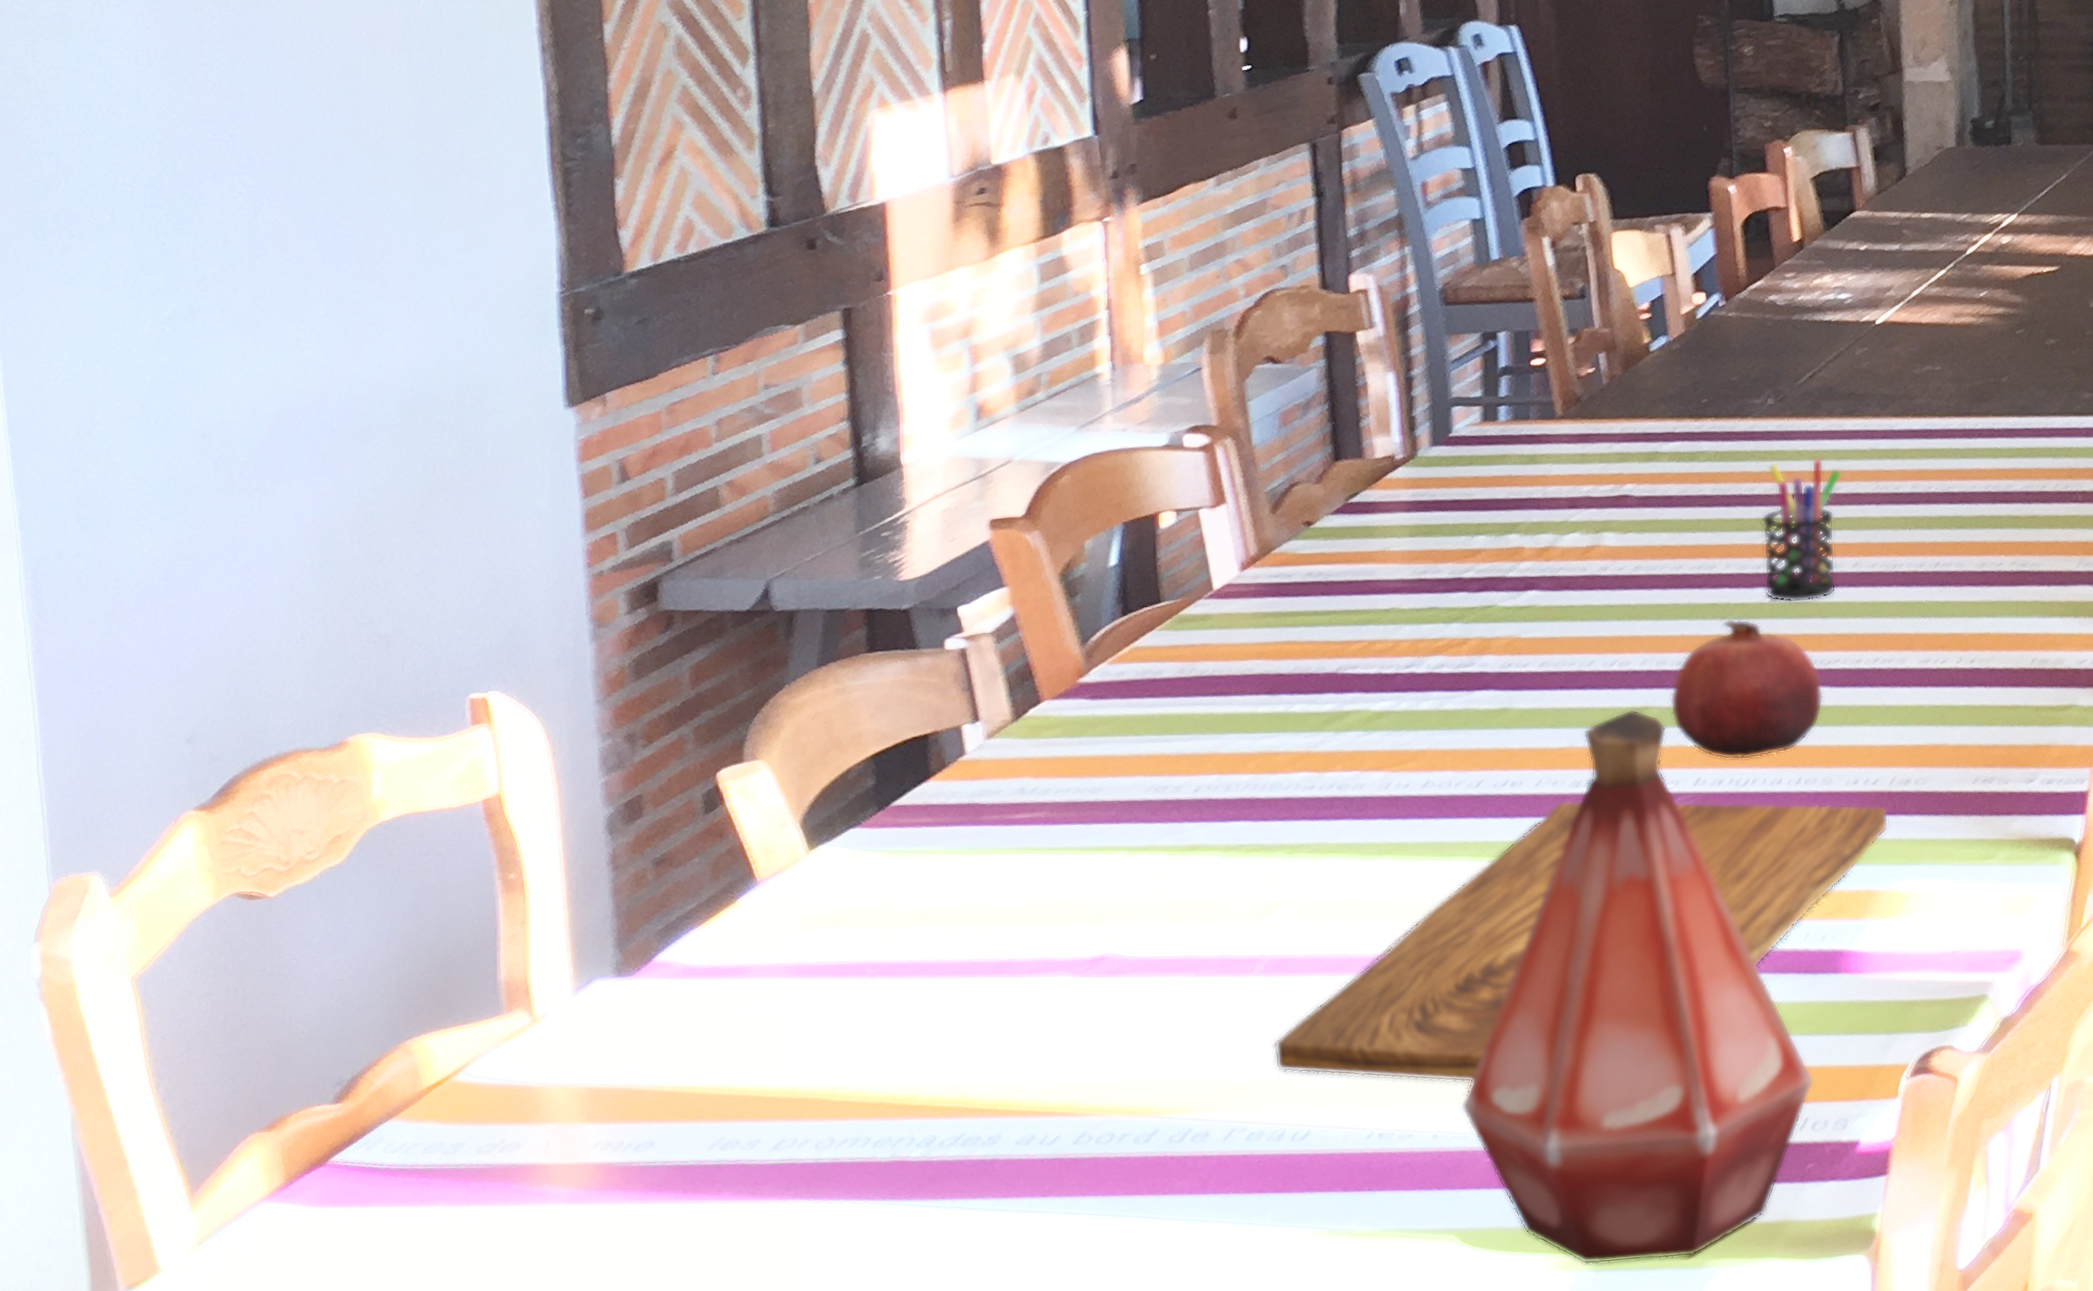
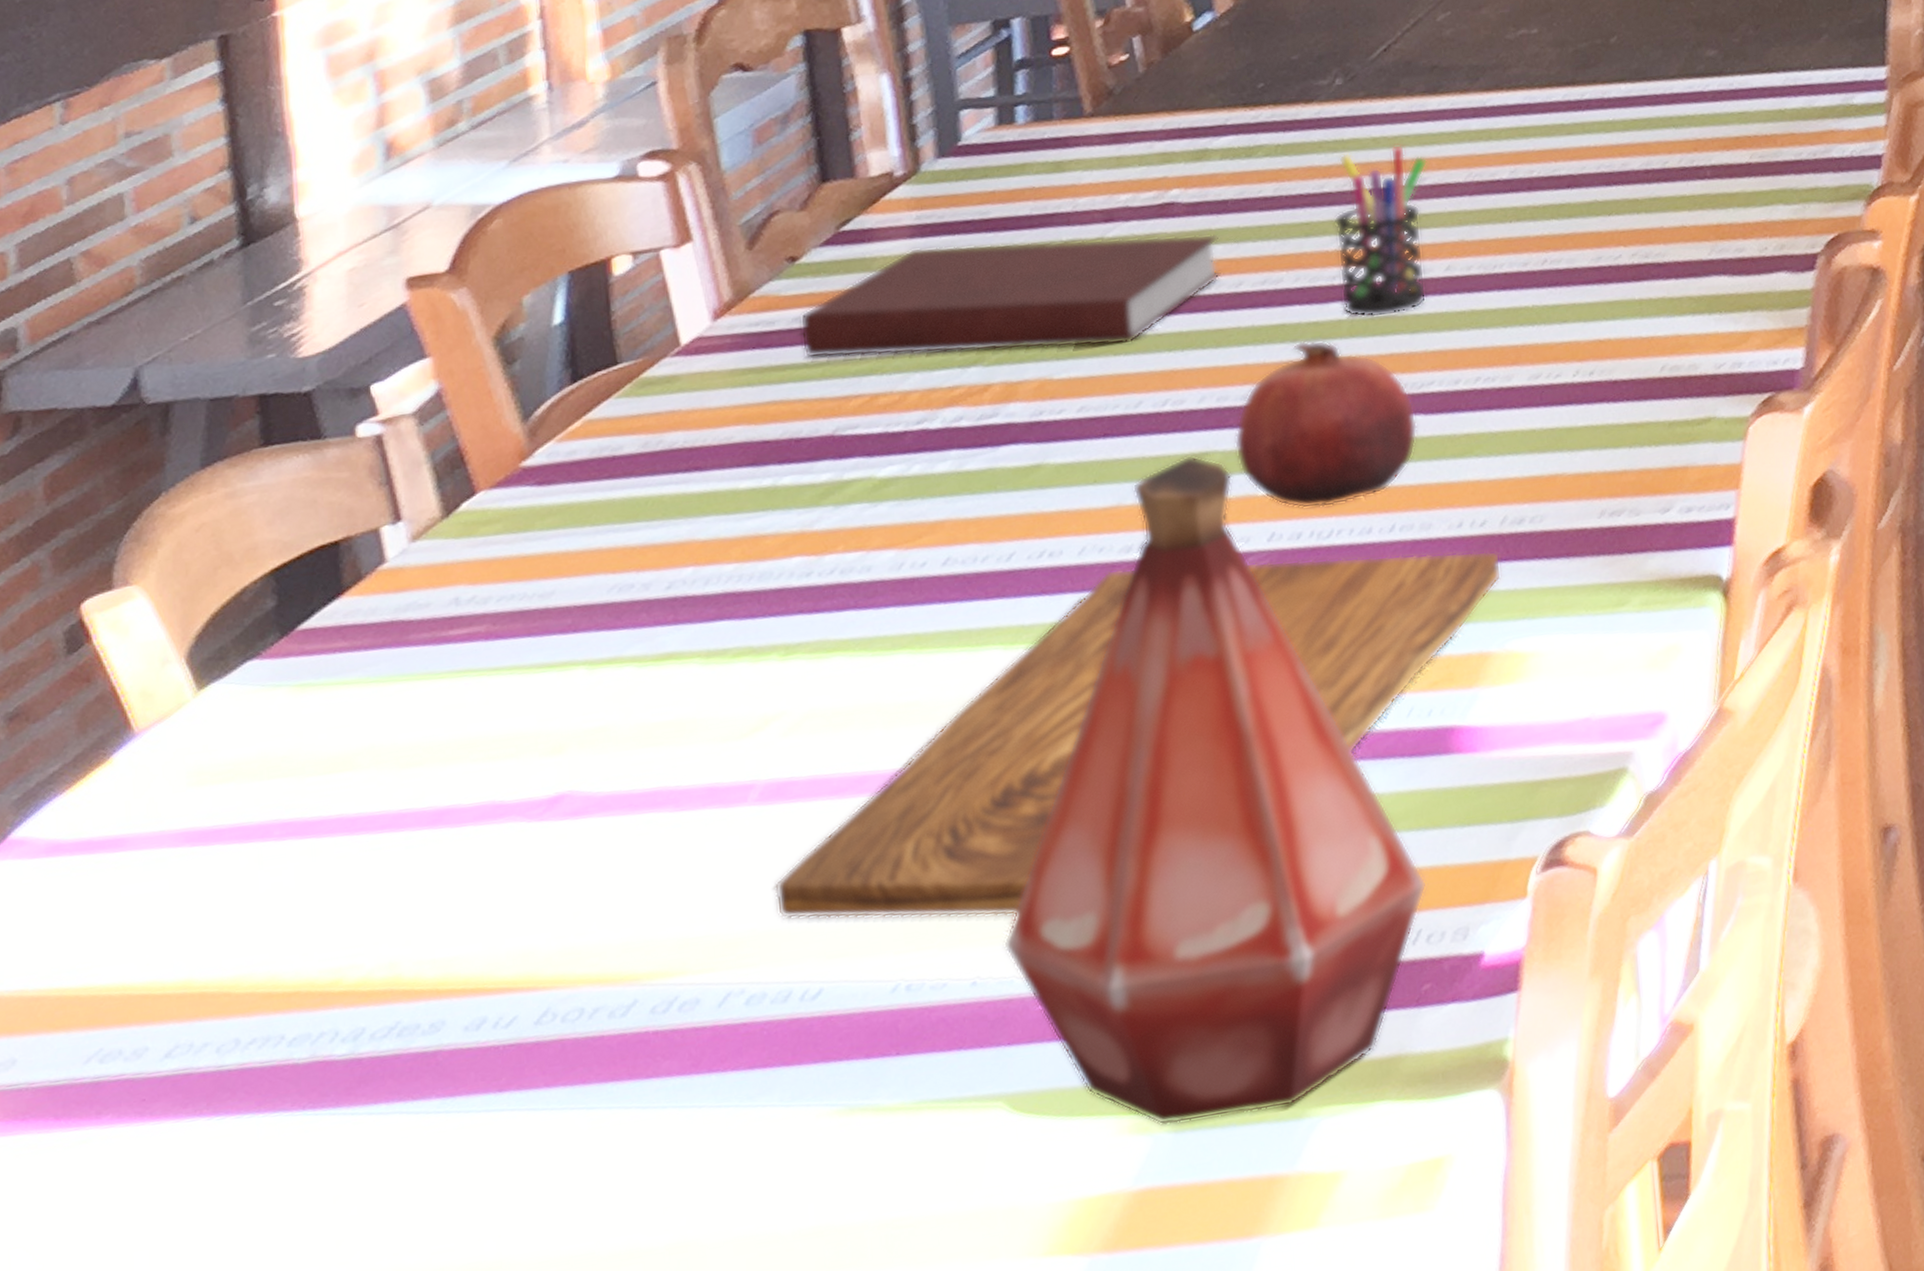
notebook: none [1312,520,1665,613] -> present [800,233,1222,359]

